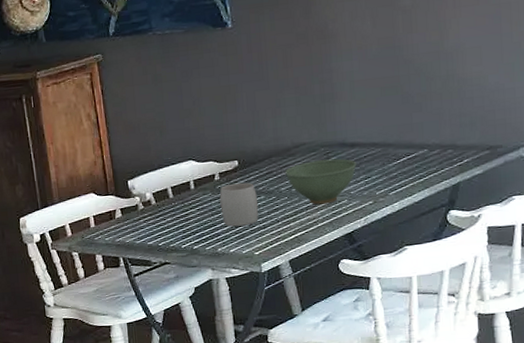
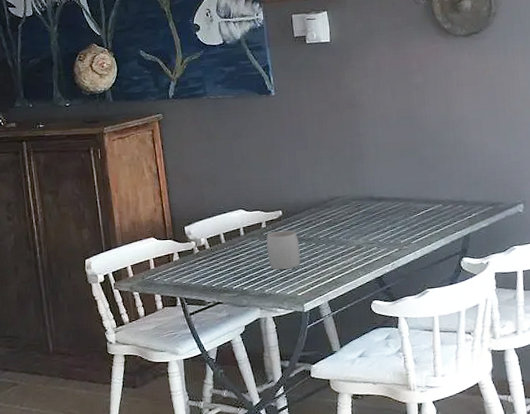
bowl: present [284,158,357,205] -> none [322,210,384,251]

